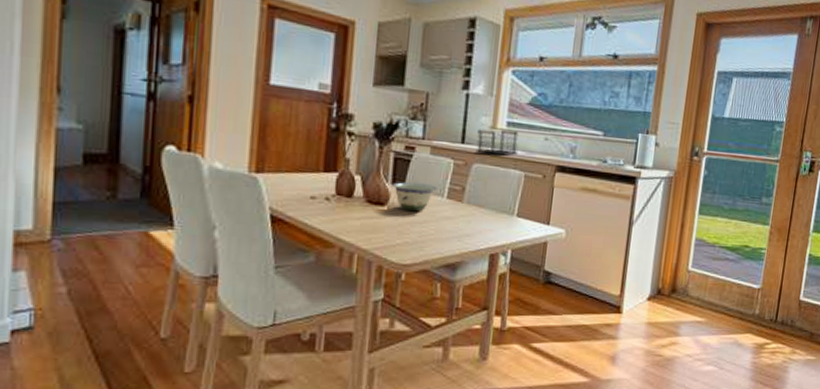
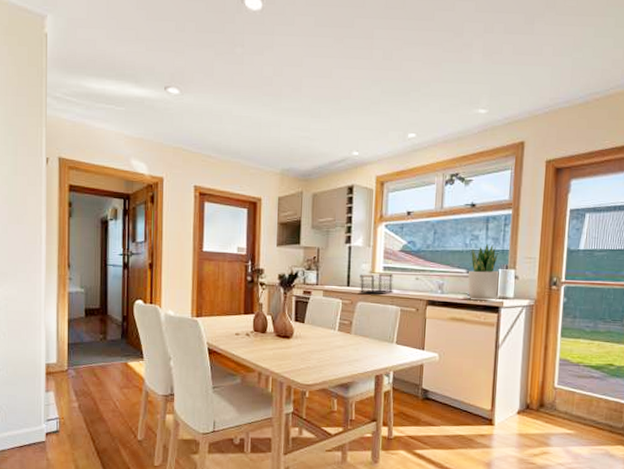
bowl: present [392,182,437,212] -> none [295,319,330,343]
planter: none [603,104,639,169] -> present [468,244,499,300]

